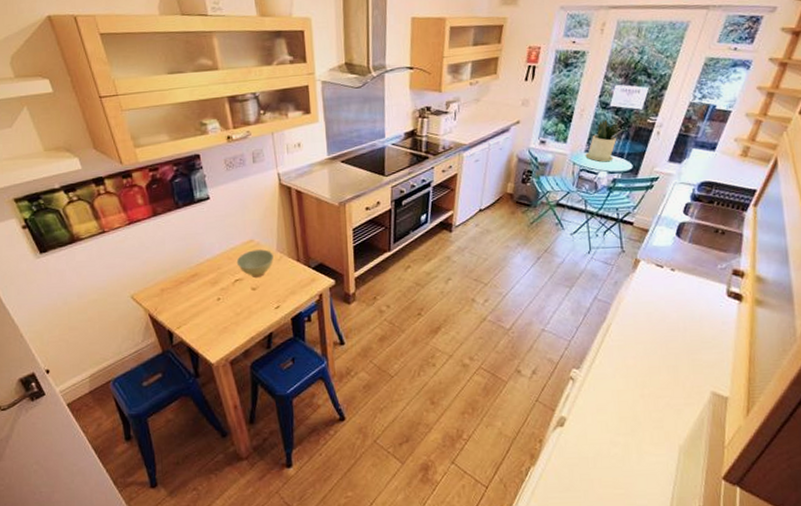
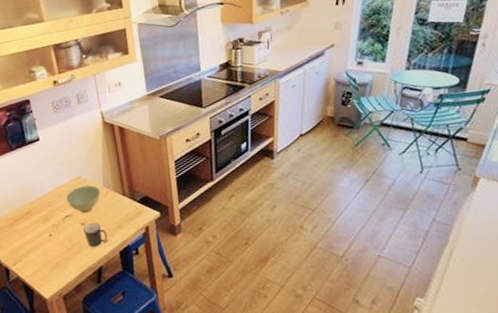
mug: none [254,288,280,315] -> present [84,223,108,249]
planter: present [585,120,619,162] -> none [406,36,440,78]

